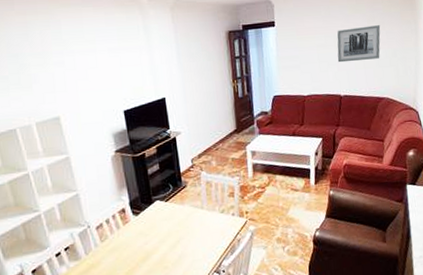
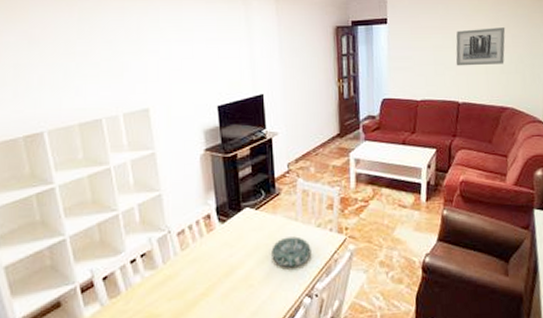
decorative bowl: none [182,222,217,250] -> present [271,236,312,268]

